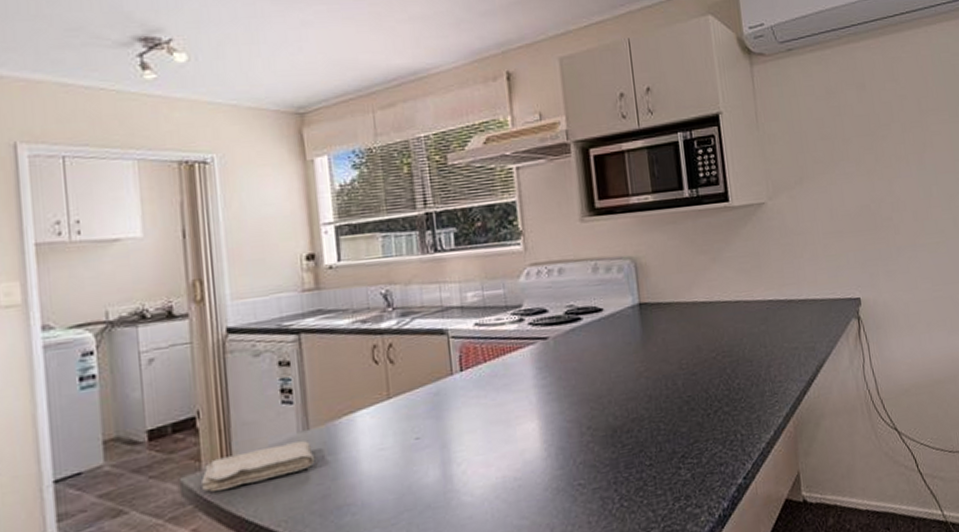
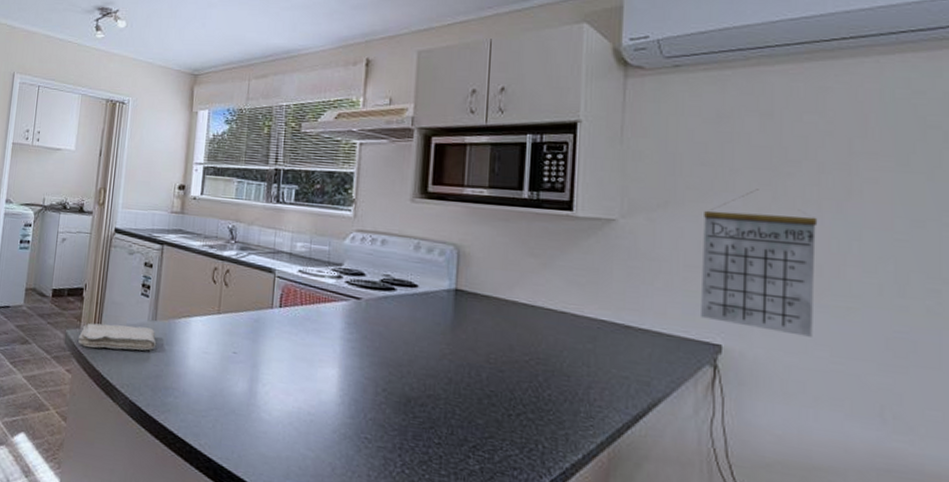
calendar: none [830,154,919,278] -> present [701,189,818,337]

